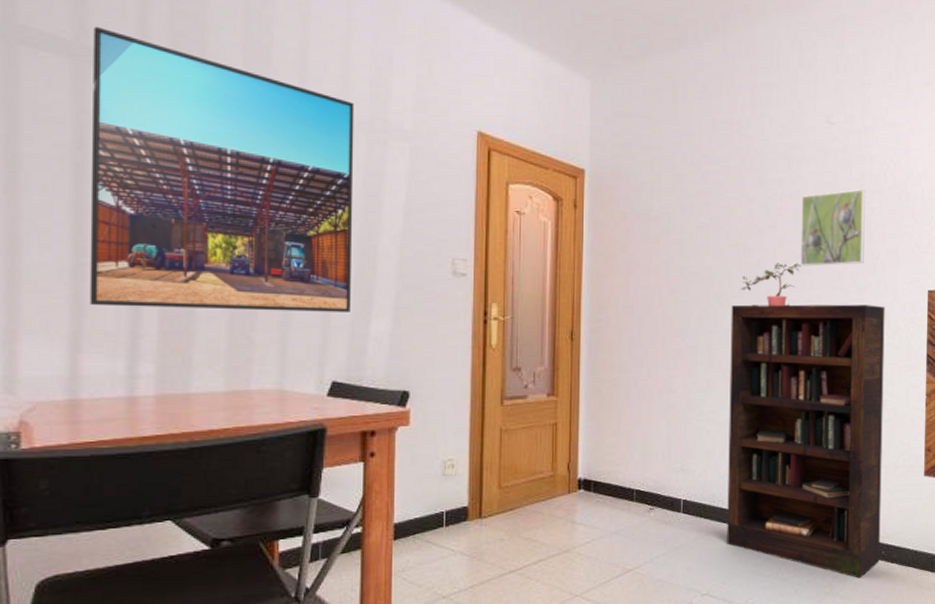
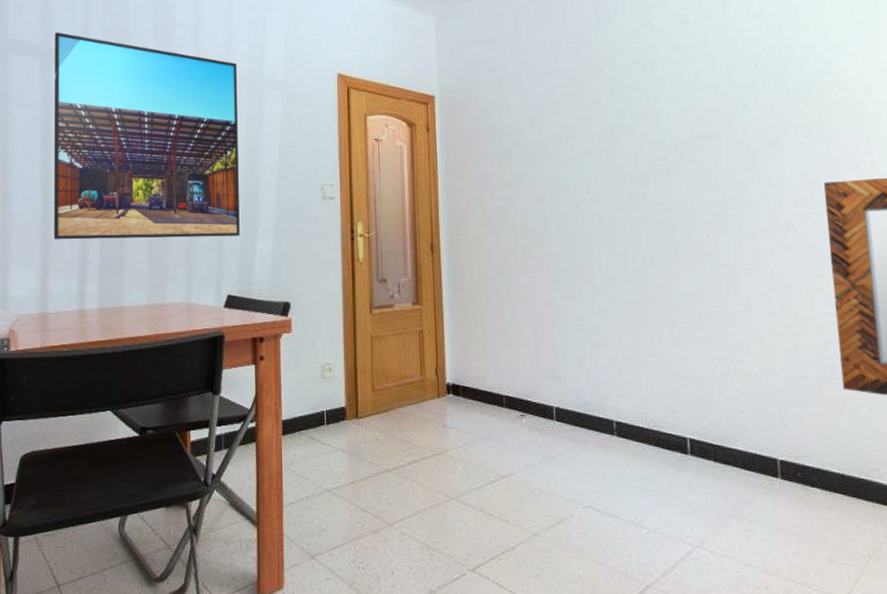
bookcase: present [727,304,885,578] -> none [591,202,796,502]
potted plant: present [741,263,802,307] -> none [601,165,667,211]
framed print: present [799,189,865,266] -> none [659,83,740,168]

